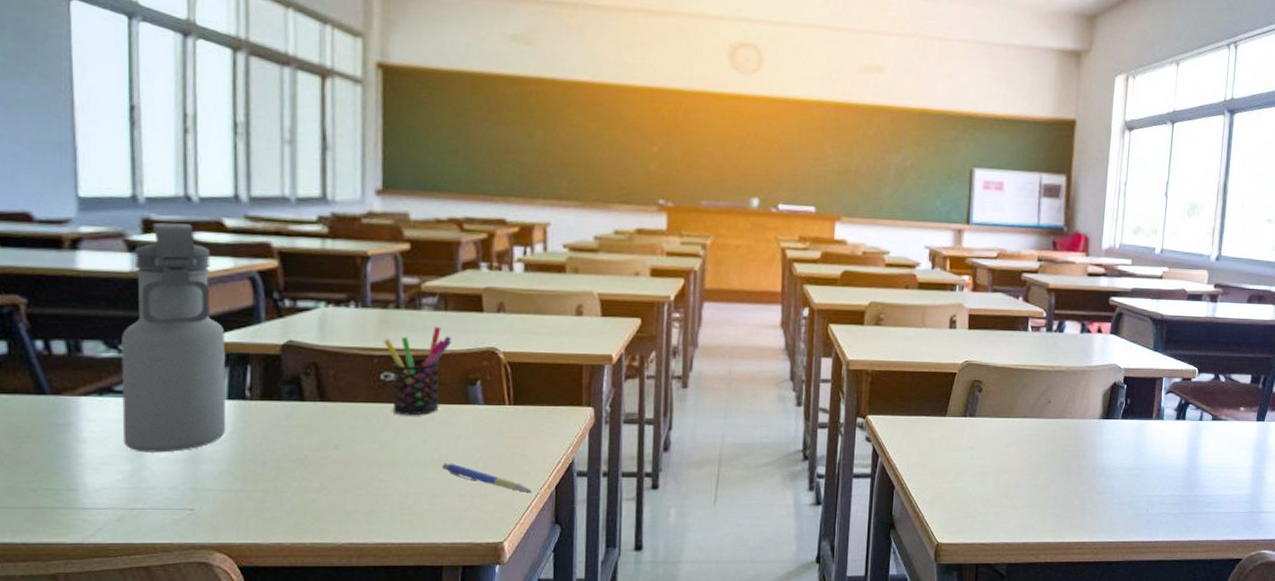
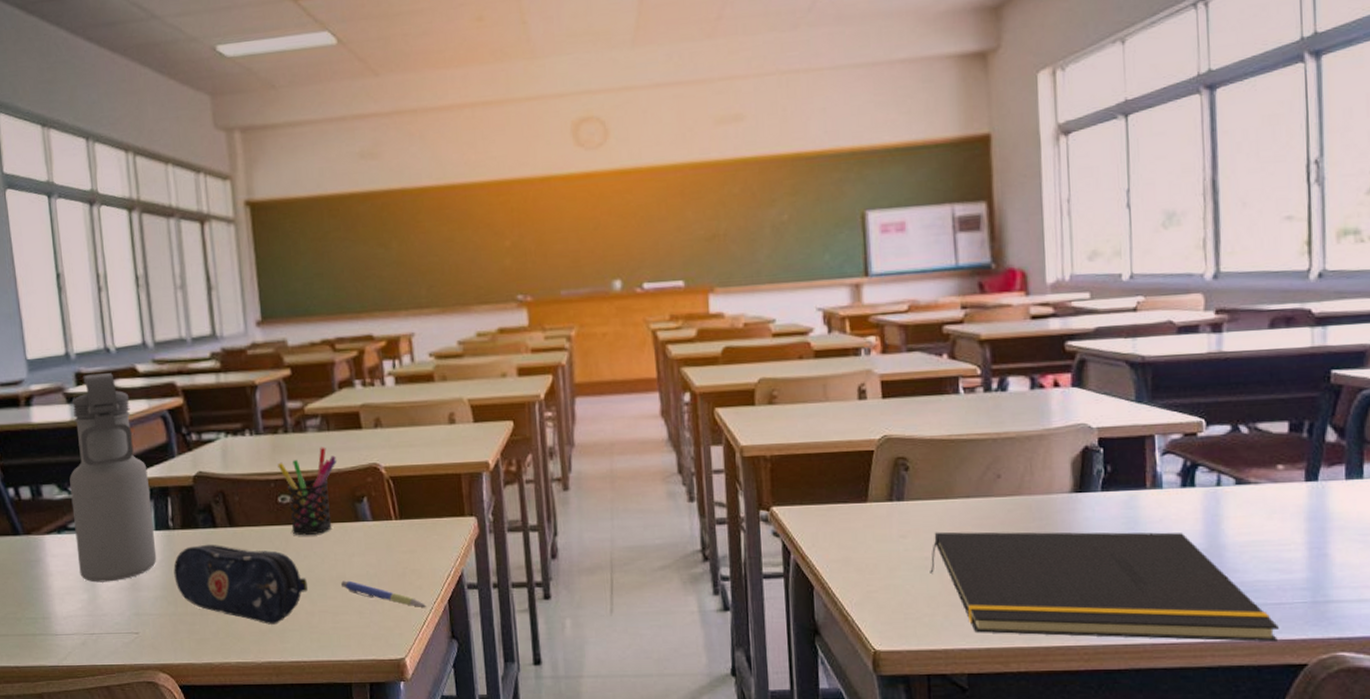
pencil case: none [246,417,404,505] -> present [173,544,308,625]
notepad: none [988,445,1227,542] -> present [930,531,1279,643]

